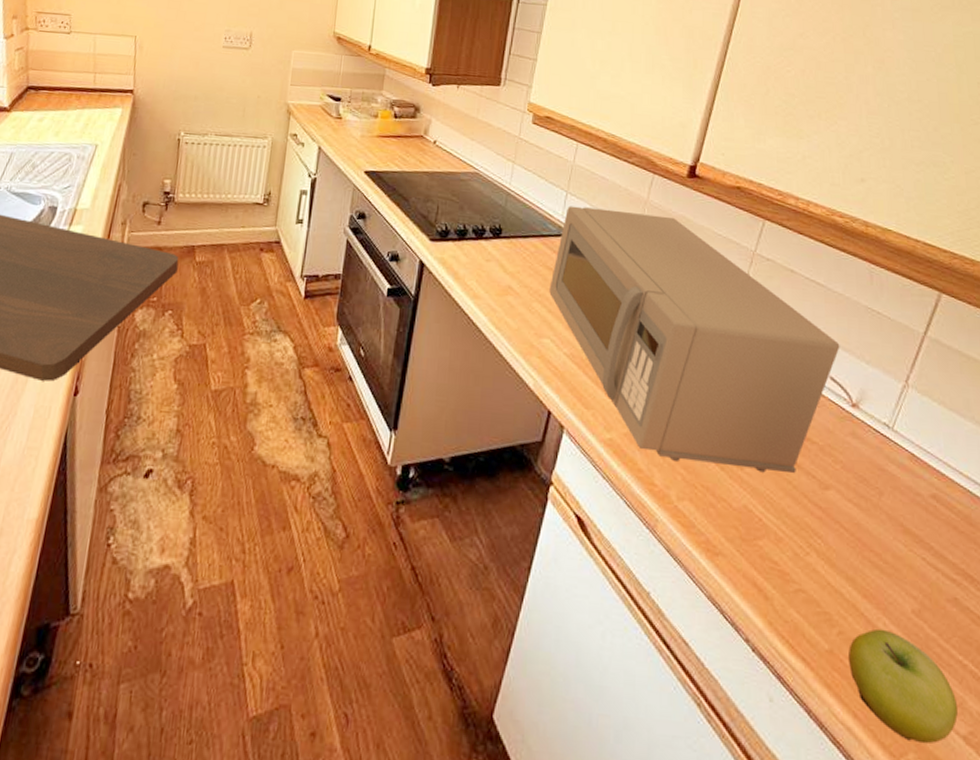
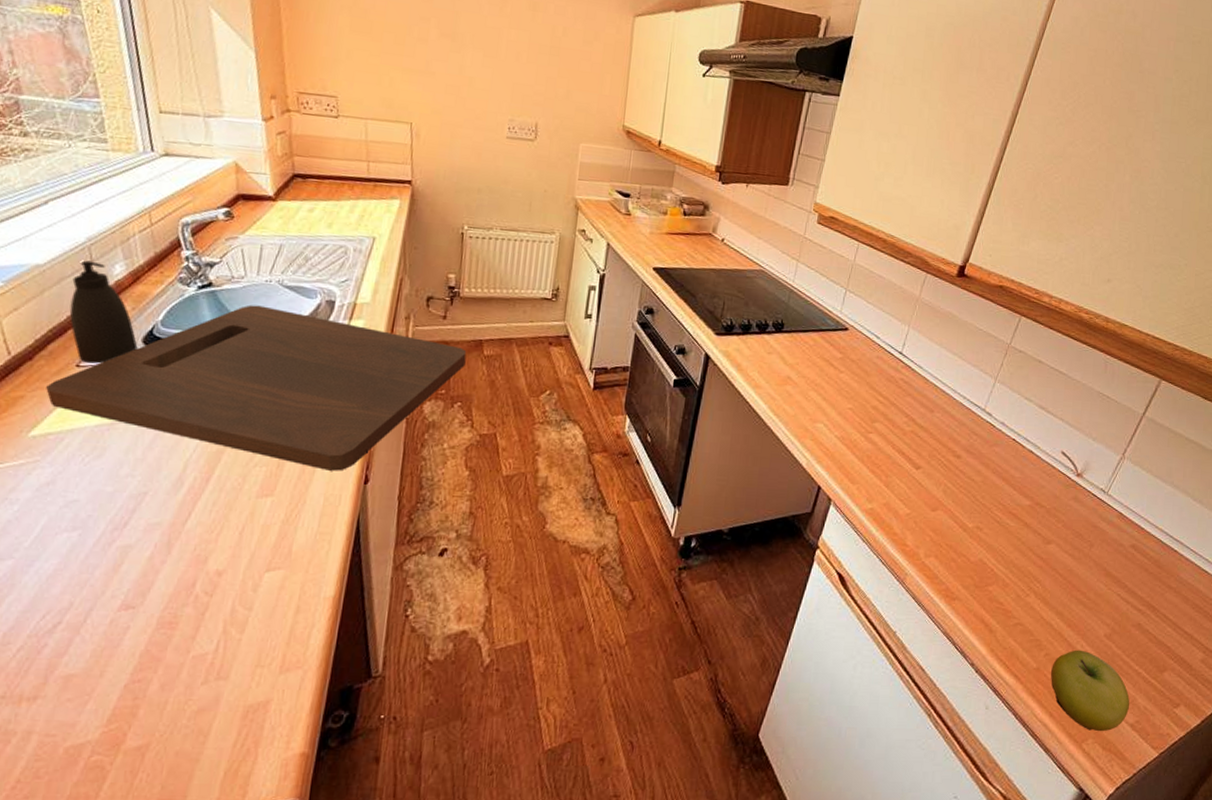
microwave: present [549,206,840,474] -> none [825,302,1073,533]

